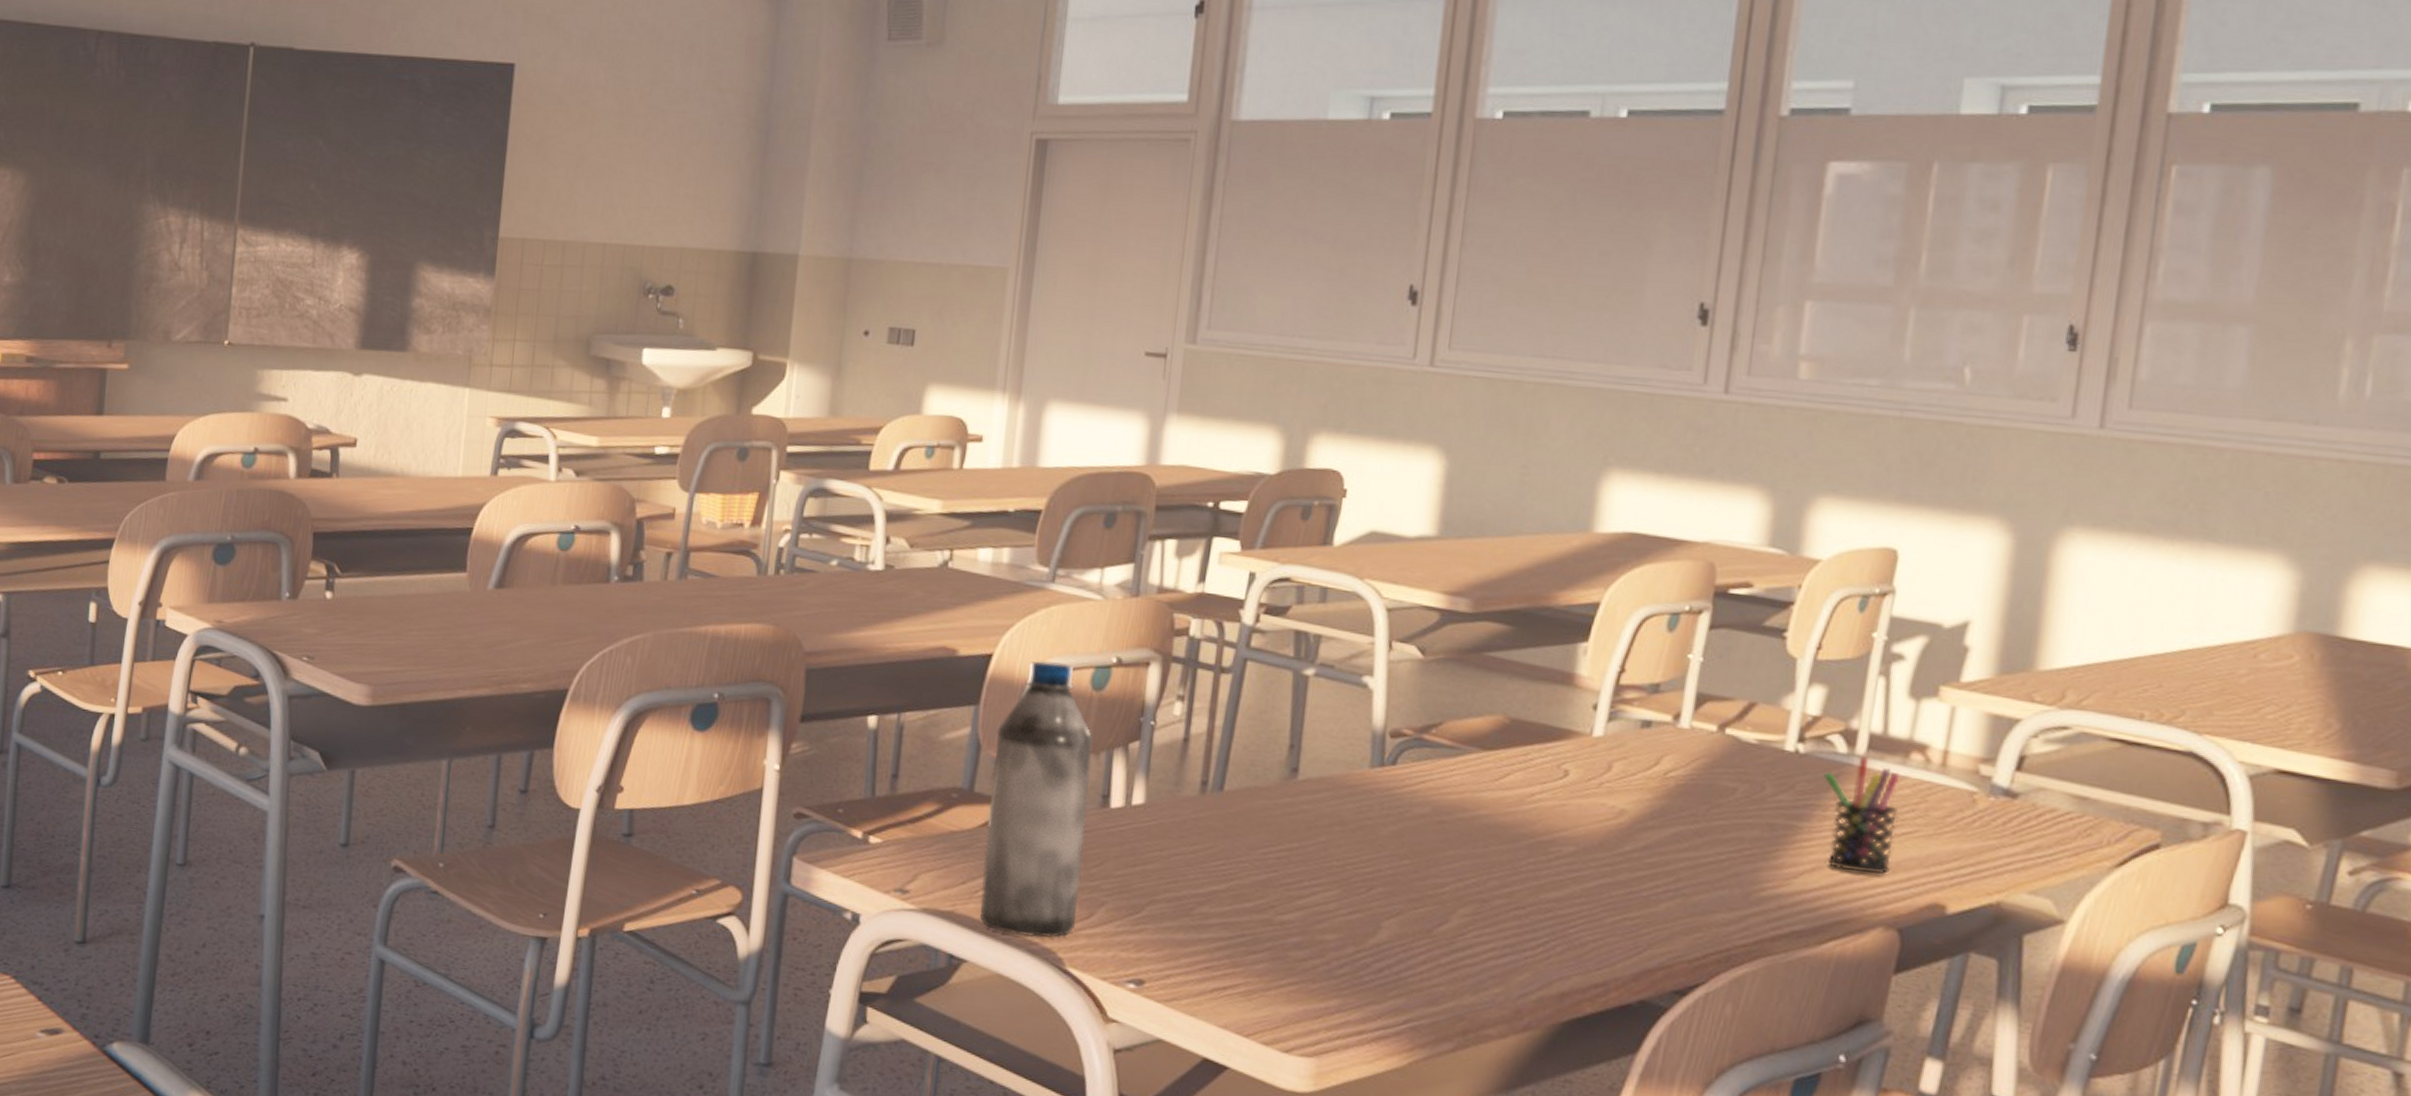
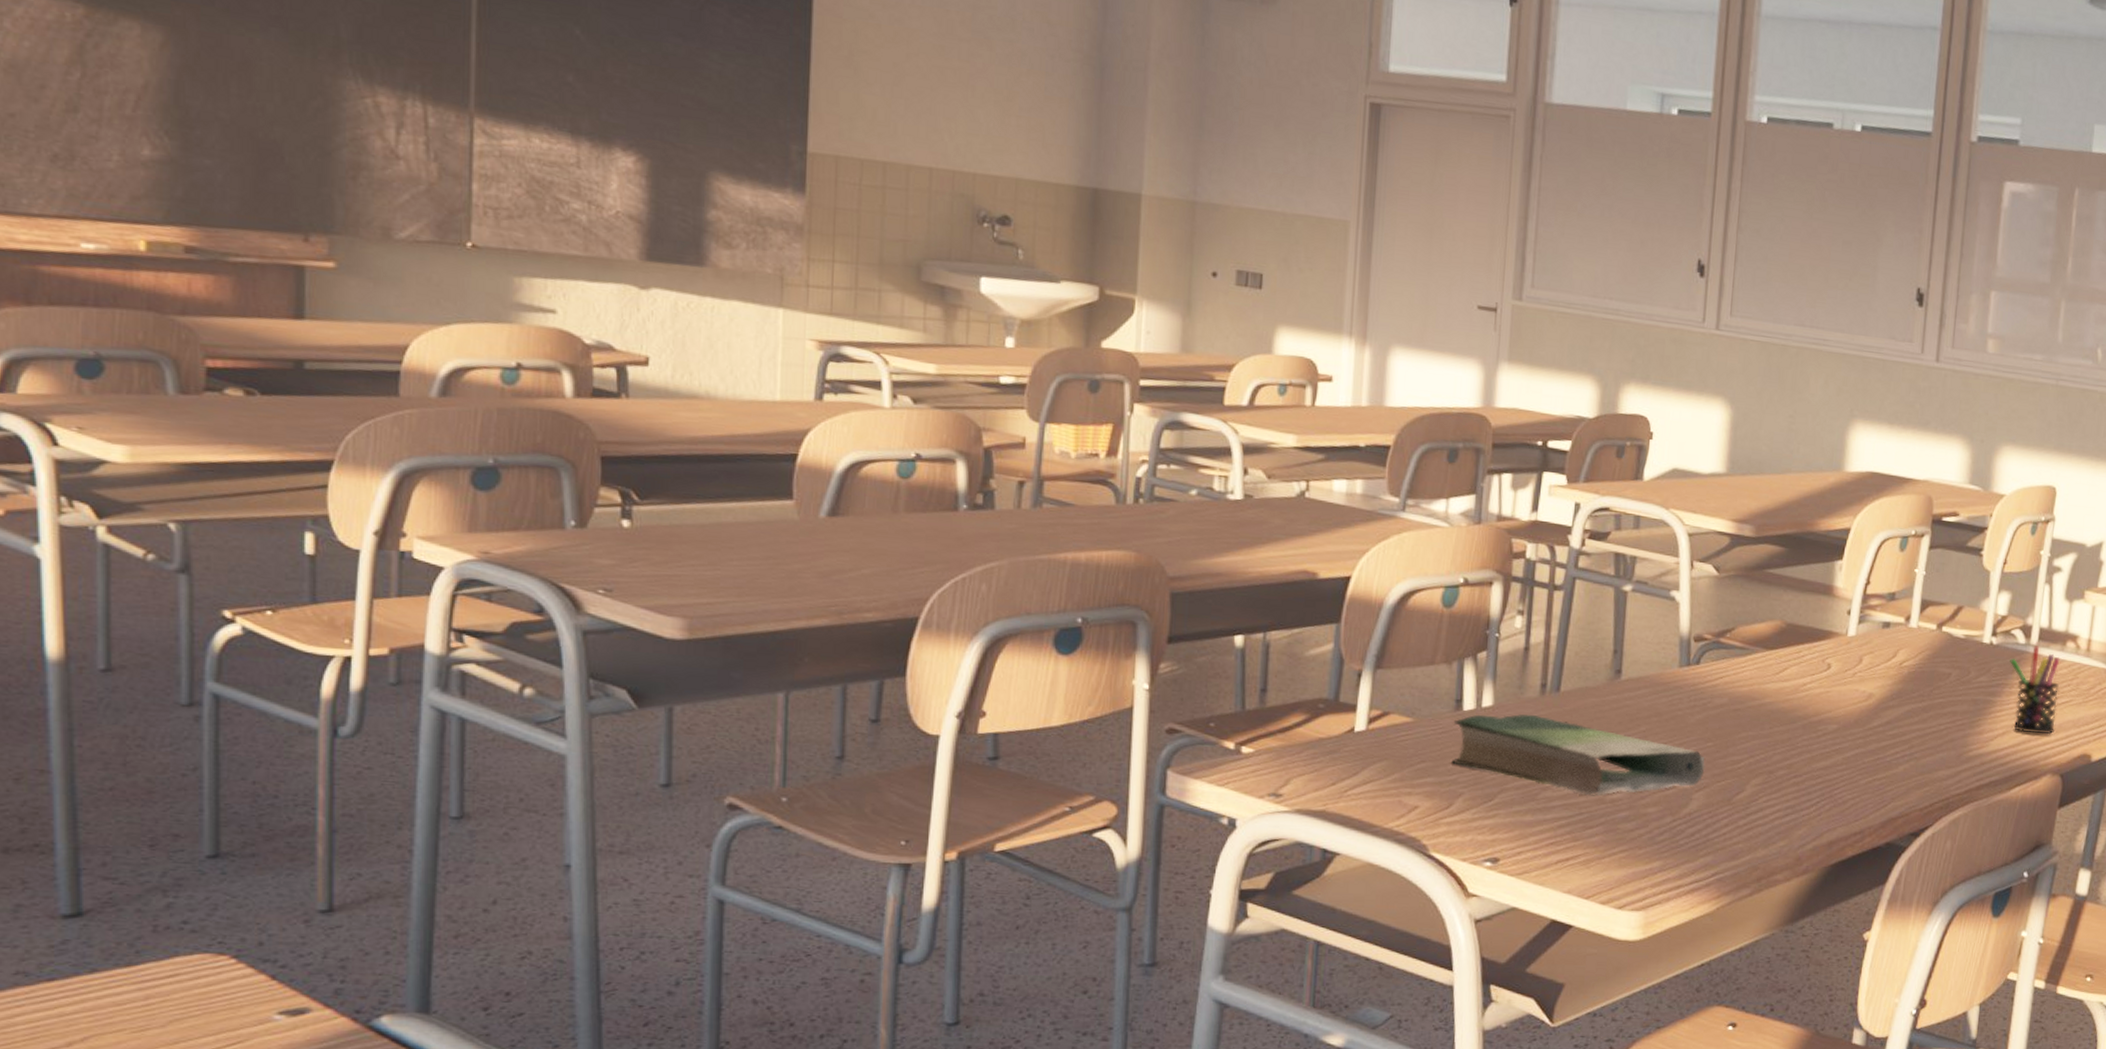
water bottle: present [979,661,1093,938] -> none [1349,582,1446,829]
book: none [1095,813,1399,916] -> present [1452,714,1705,796]

